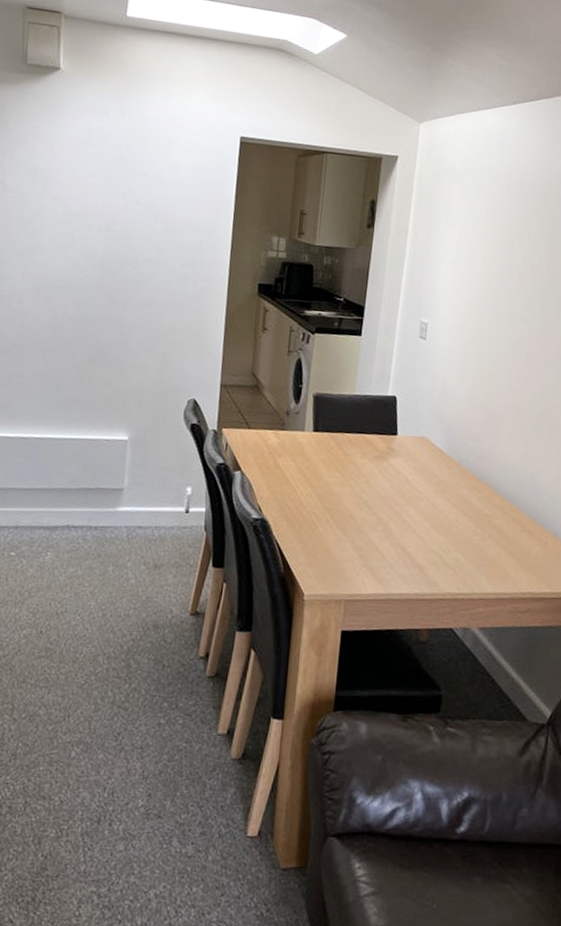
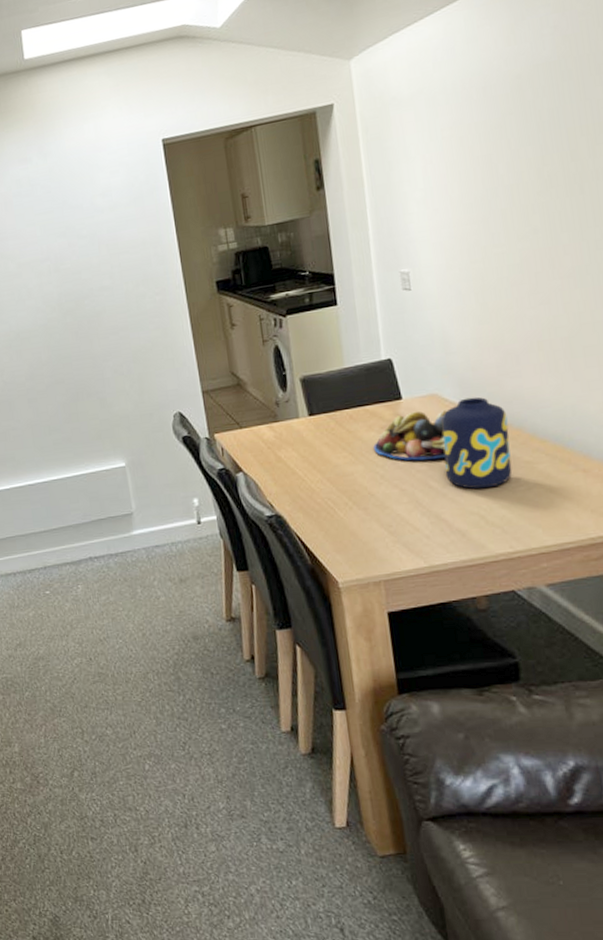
fruit bowl: none [363,448,432,497] -> present [373,410,447,461]
vase: none [418,447,479,532] -> present [442,397,513,489]

